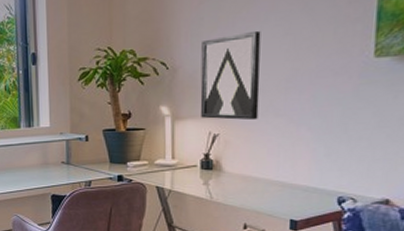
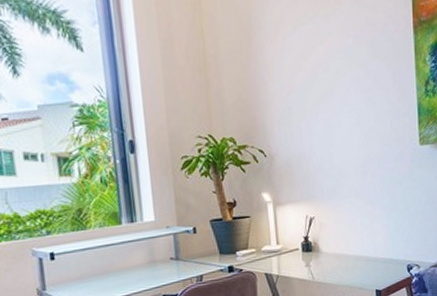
wall art: present [200,31,261,121] -> none [293,122,344,203]

